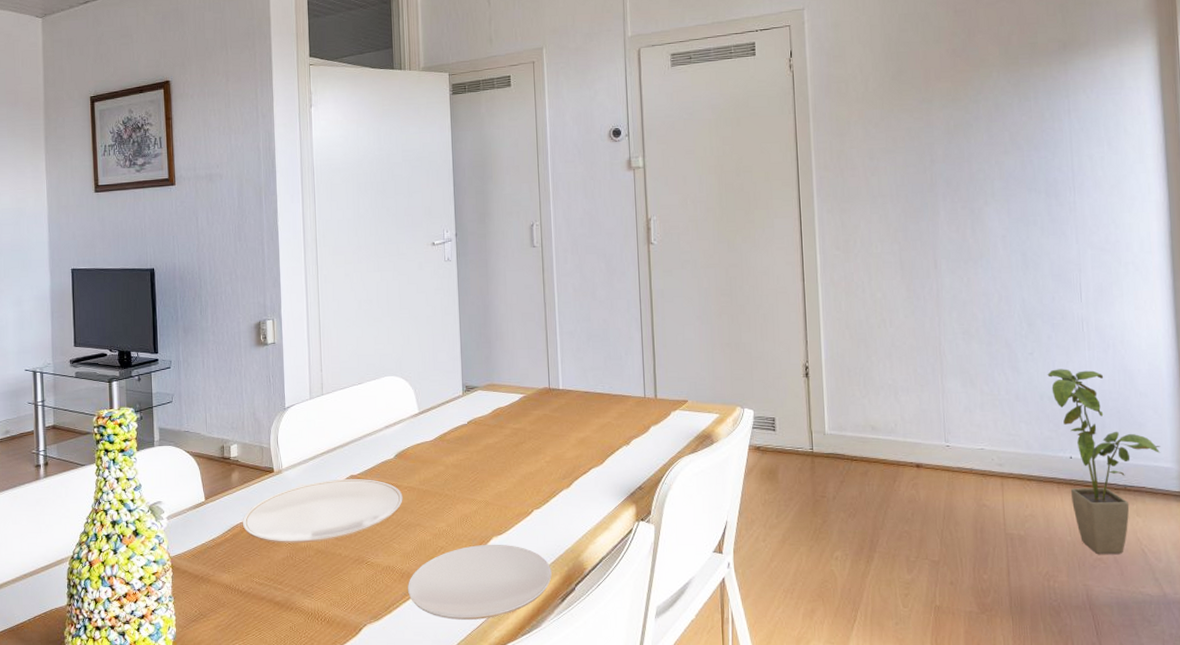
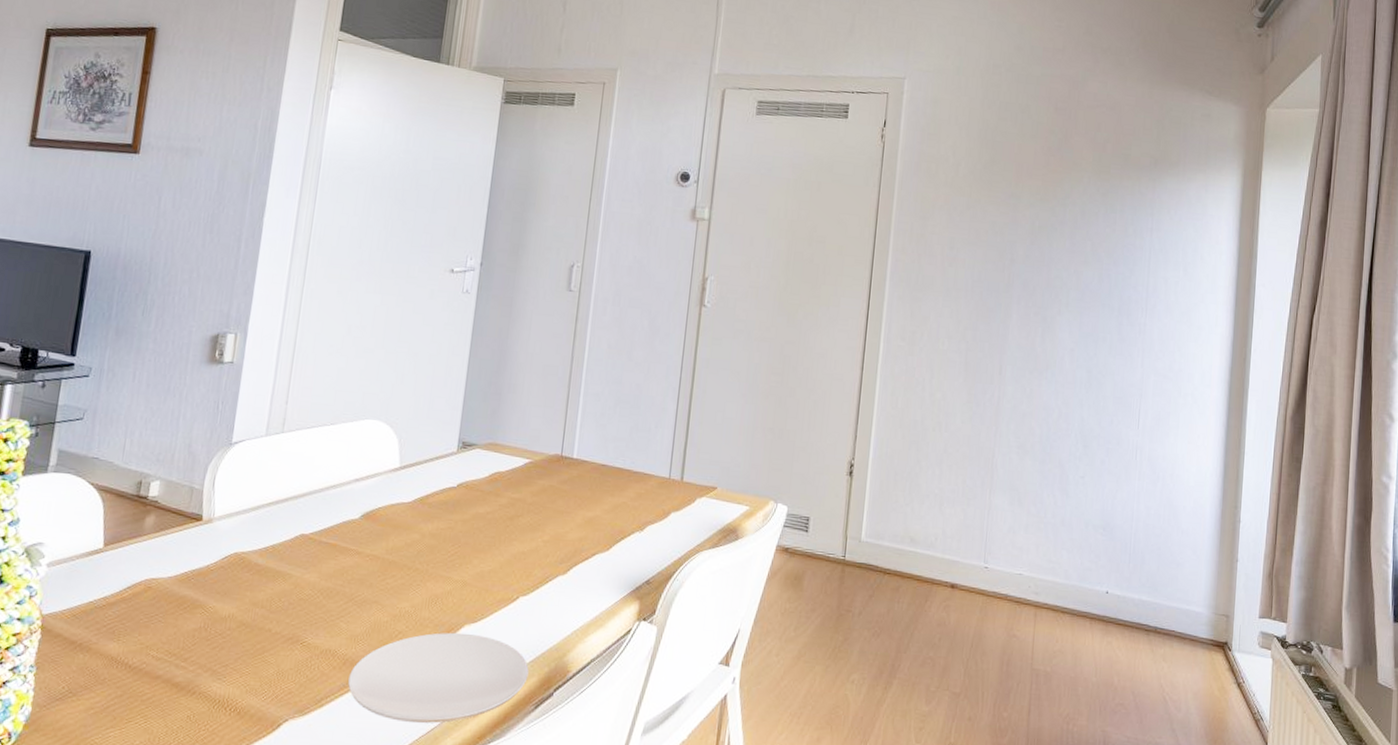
plate: present [242,478,403,543] -> none [148,537,363,613]
house plant: present [1047,369,1161,554] -> none [1095,496,1195,700]

